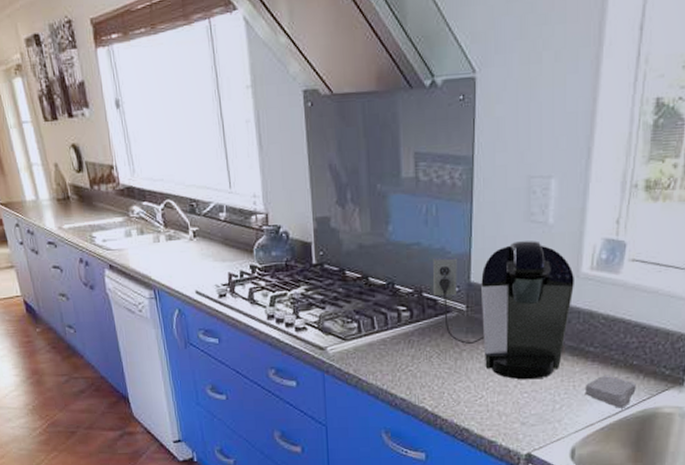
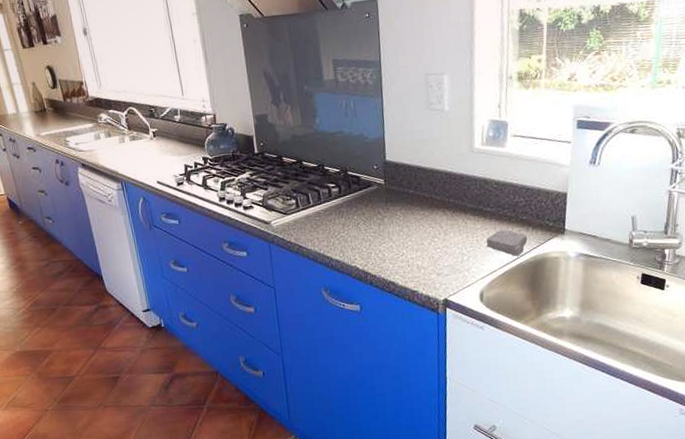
coffee maker: present [432,241,574,380] -> none [354,124,470,238]

